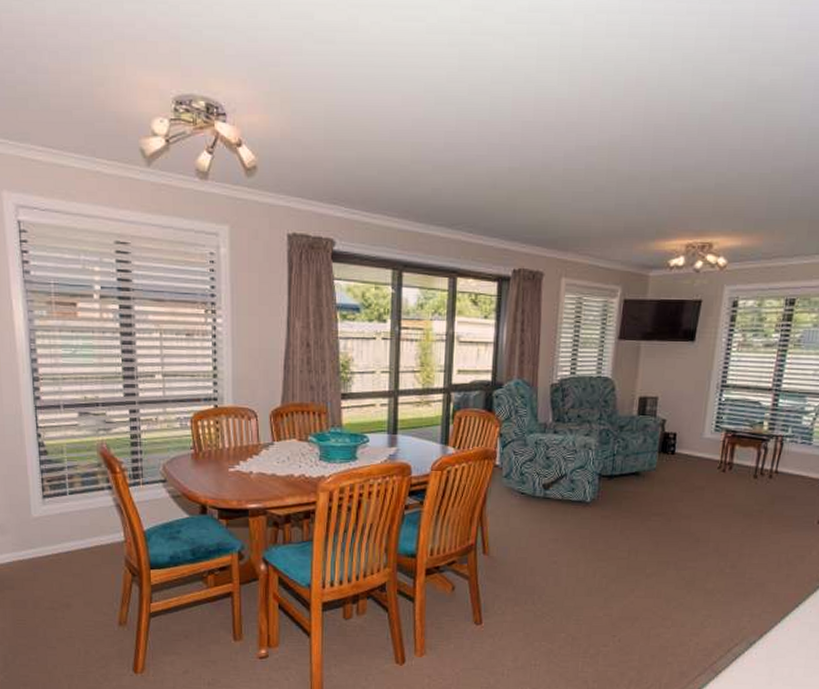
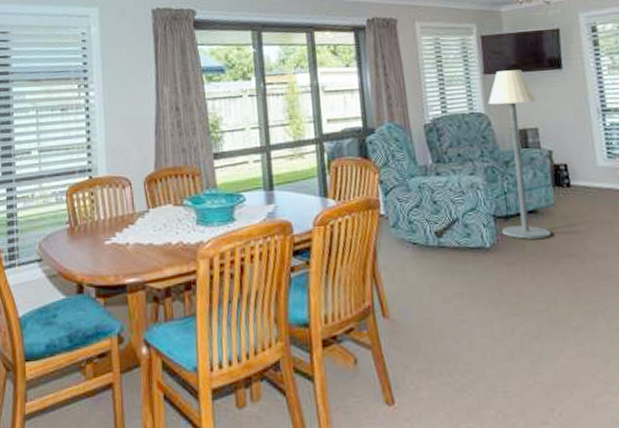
floor lamp: none [604,338,664,498] -> present [488,70,551,239]

